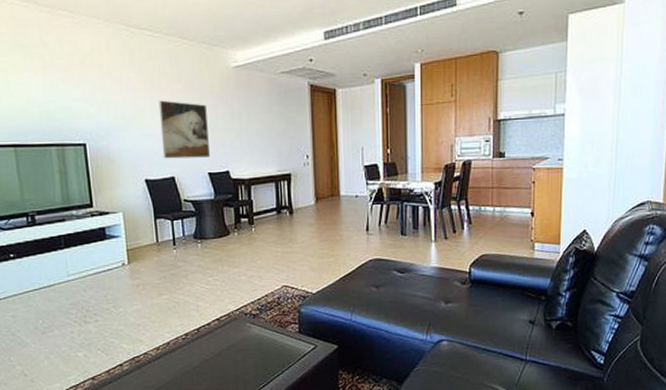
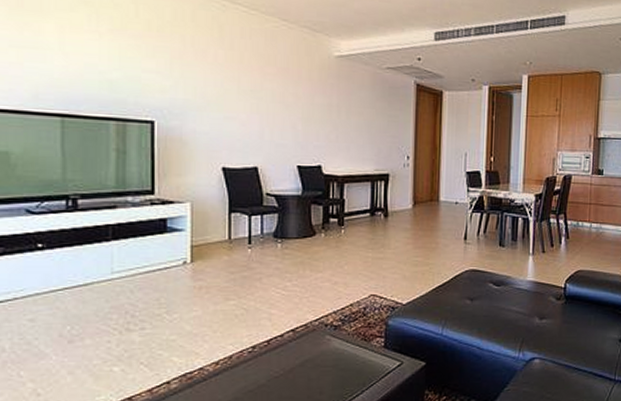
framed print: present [158,100,210,159] -> none [246,82,302,149]

